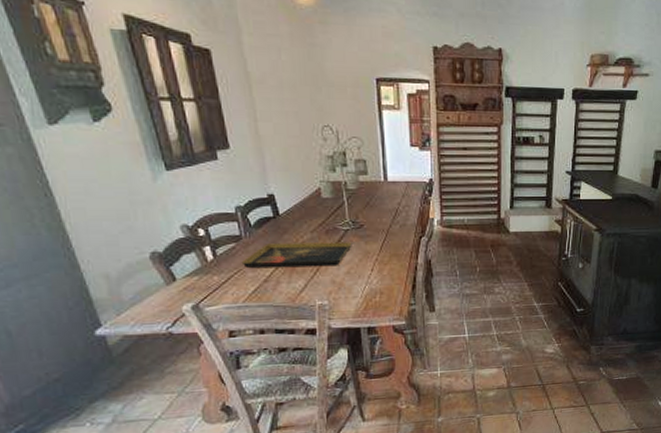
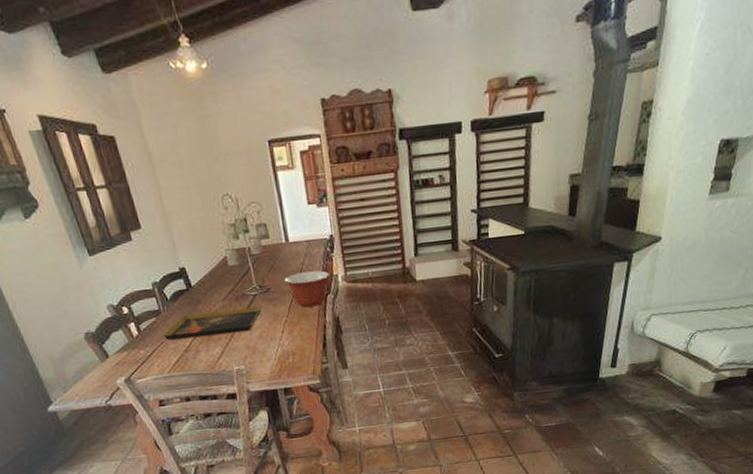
mixing bowl: none [379,212,425,248] -> present [284,270,329,308]

